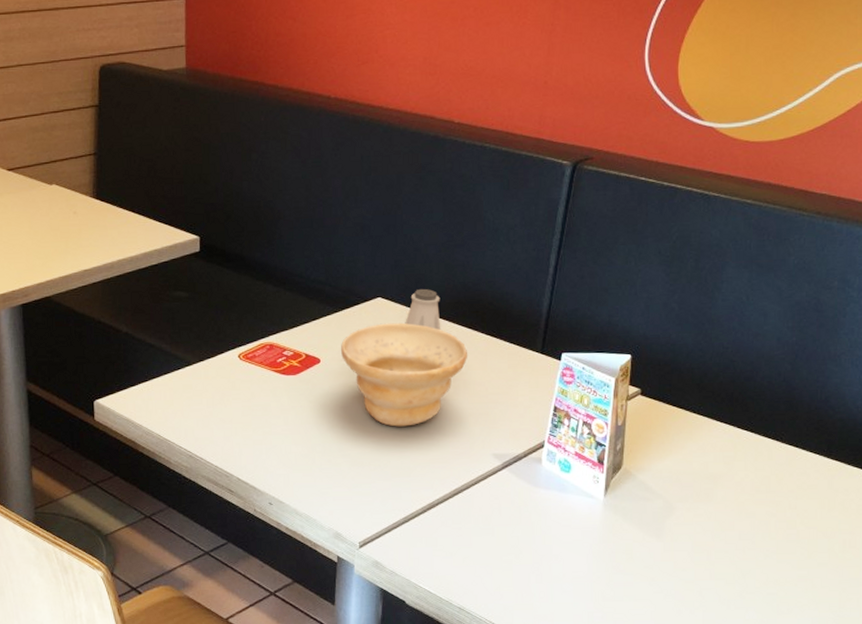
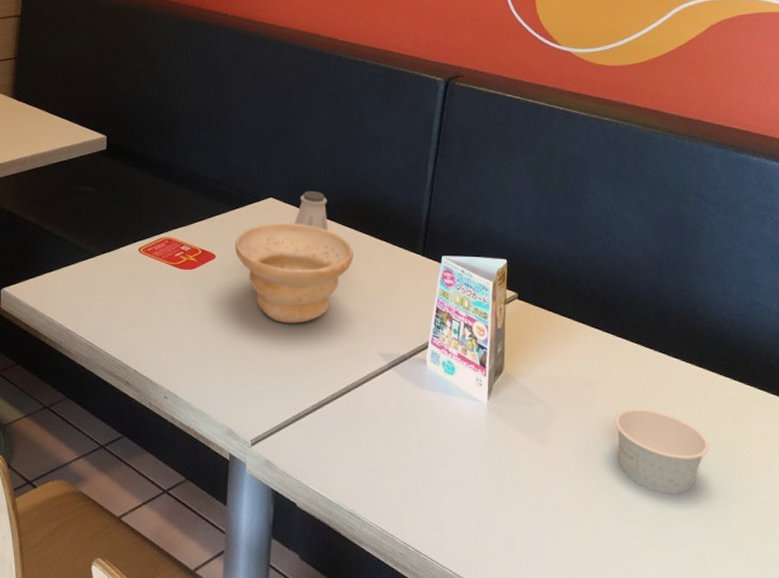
paper cup: none [735,500,831,582] -> present [614,409,710,494]

